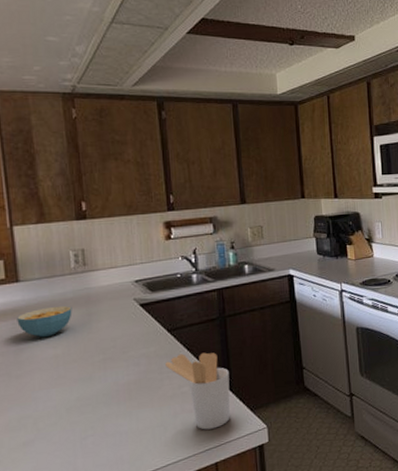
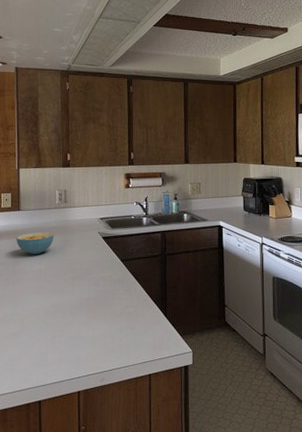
utensil holder: present [165,352,231,430] -> none [117,280,165,346]

